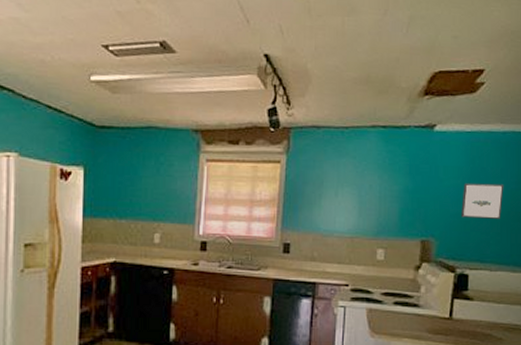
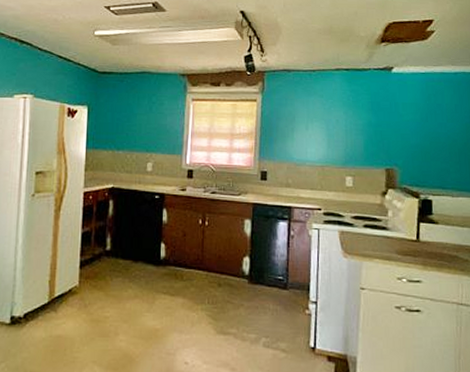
wall art: present [461,183,504,219] -> none [421,117,459,150]

